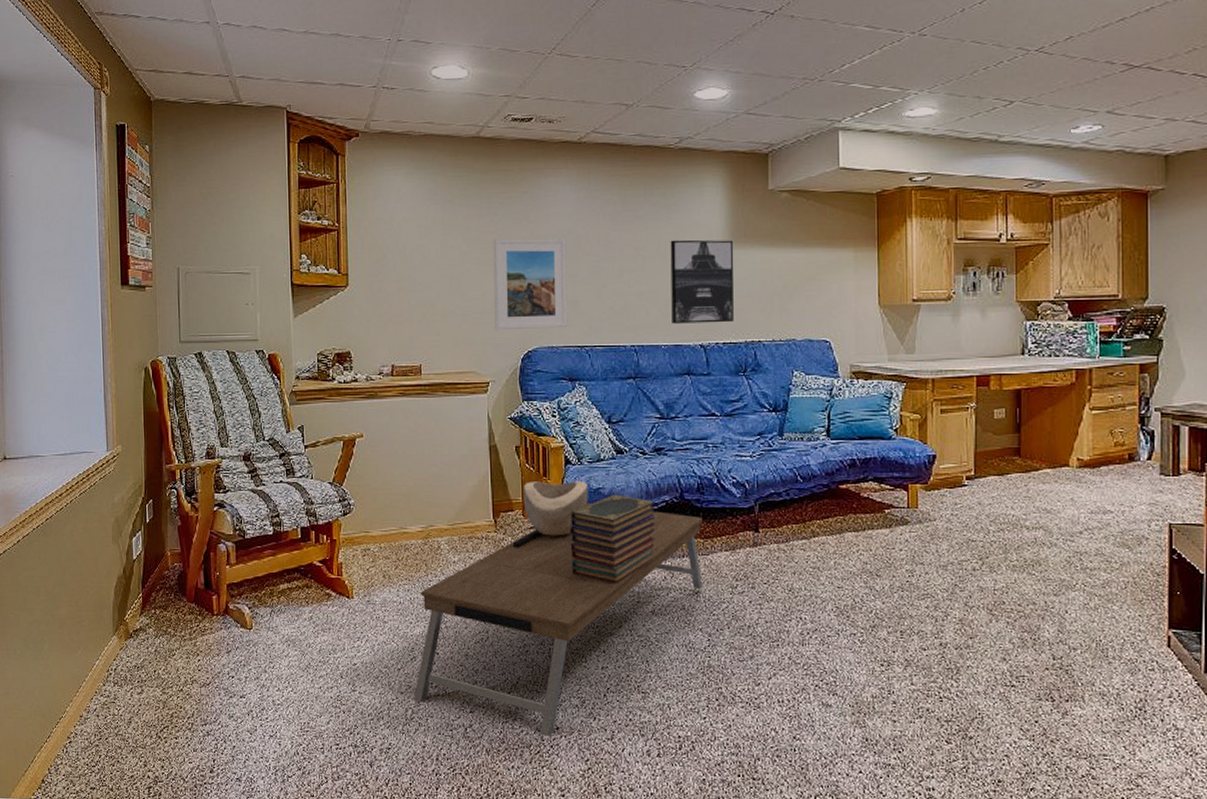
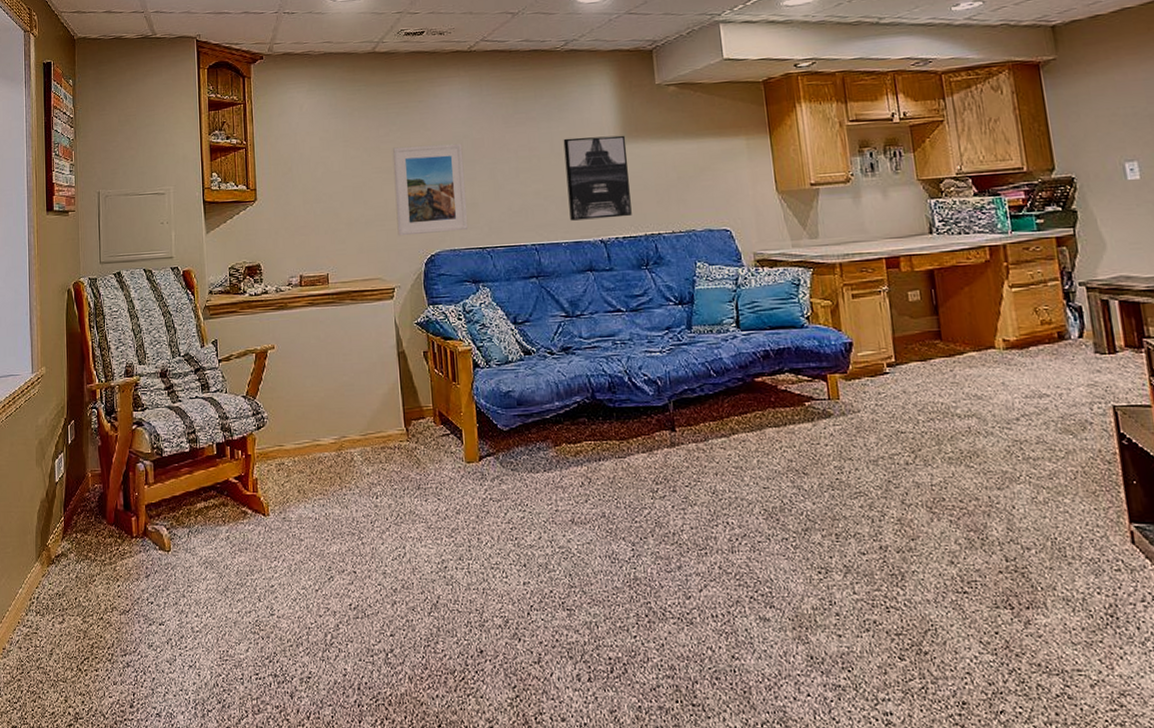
coffee table: present [413,502,703,736] -> none [332,406,623,660]
decorative bowl: present [523,480,588,536] -> none [433,384,499,443]
book stack: present [570,494,655,585] -> none [482,397,570,493]

